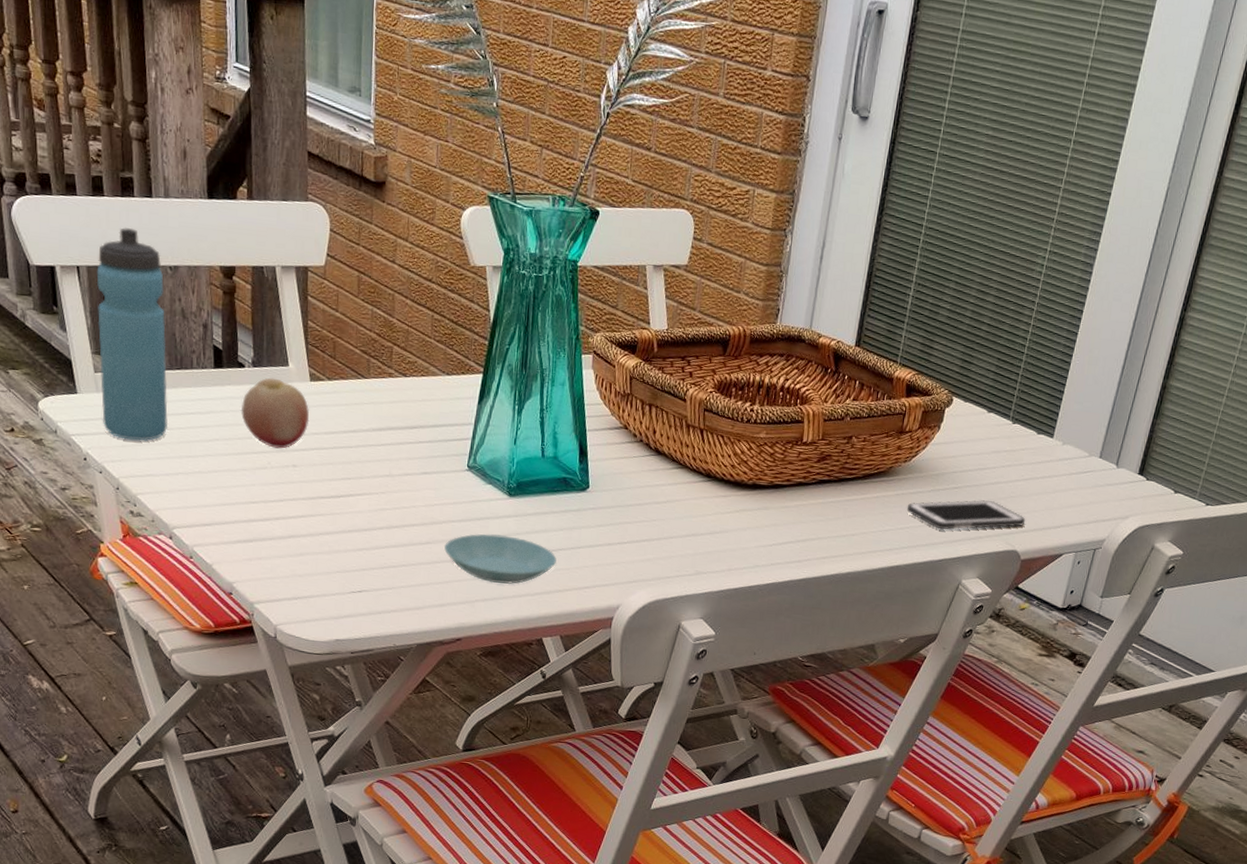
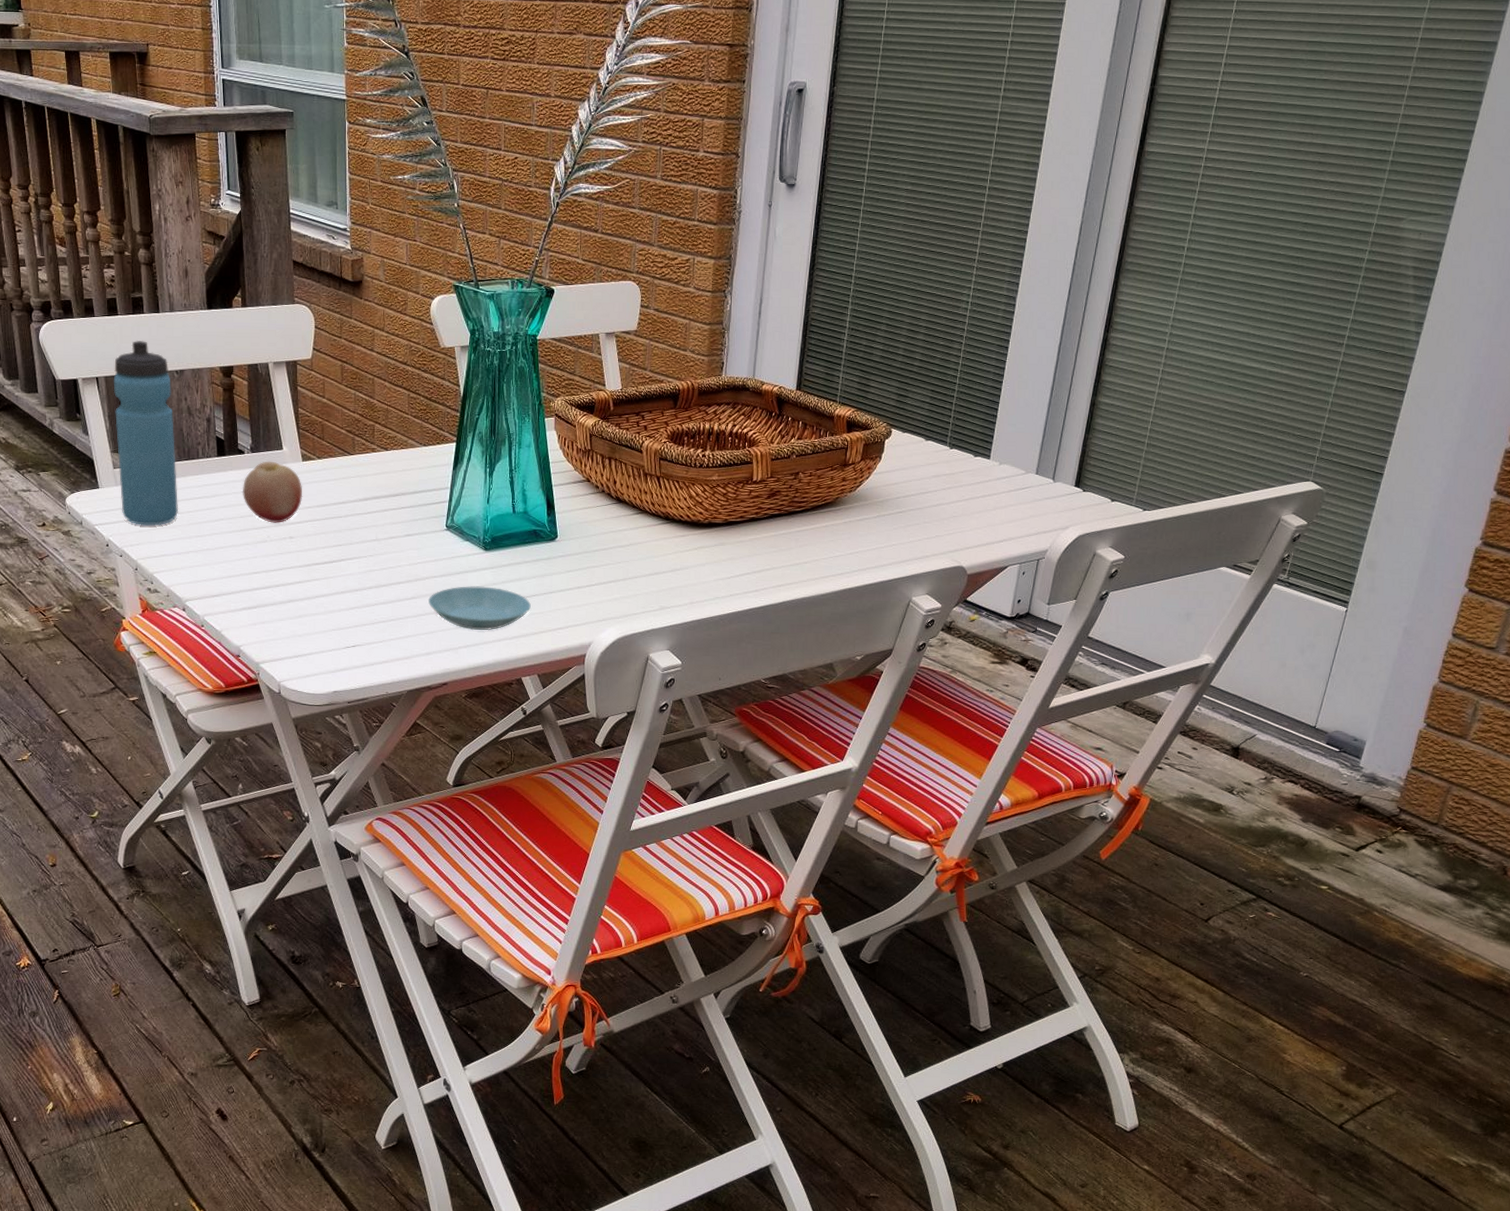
cell phone: present [906,500,1026,530] -> none [855,522,969,552]

